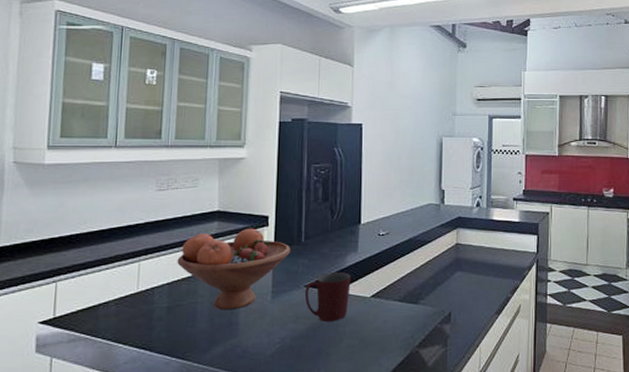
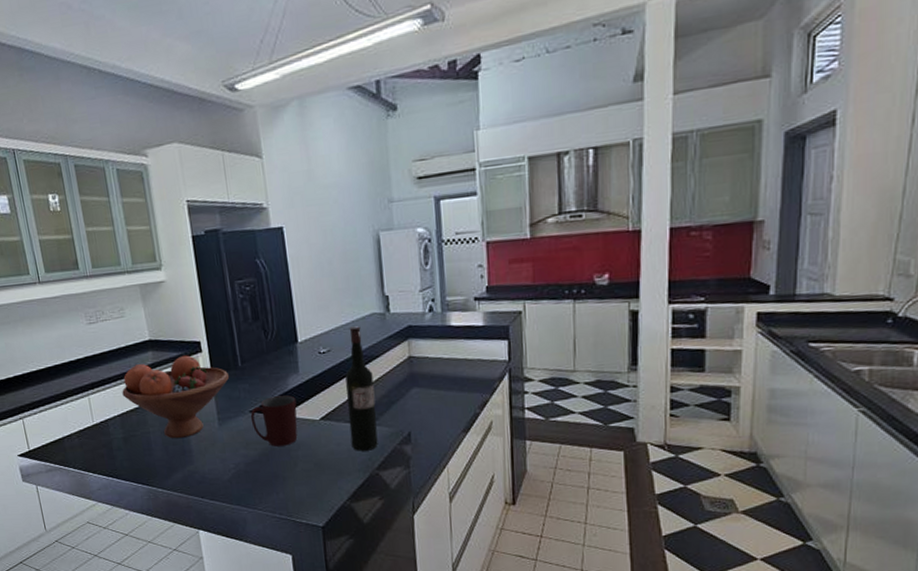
wine bottle: none [397,214,424,329] -> present [345,326,378,451]

